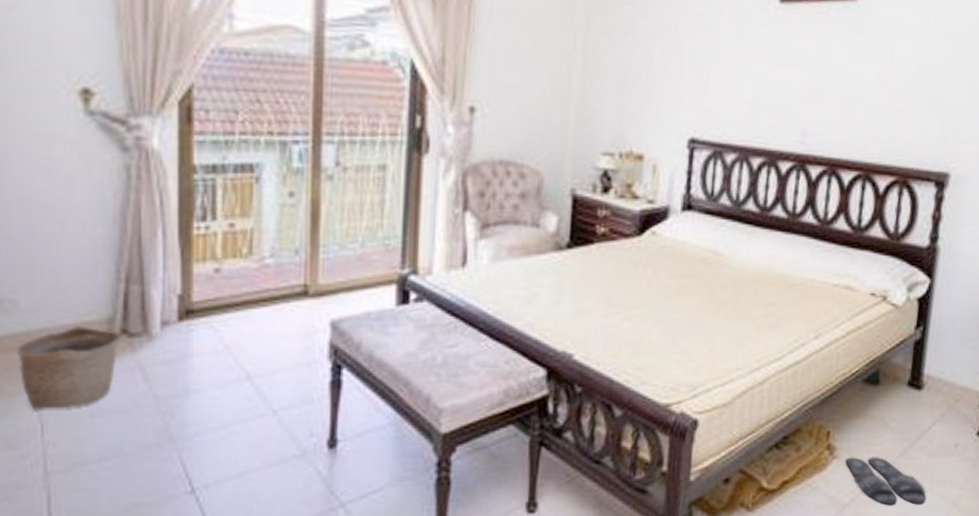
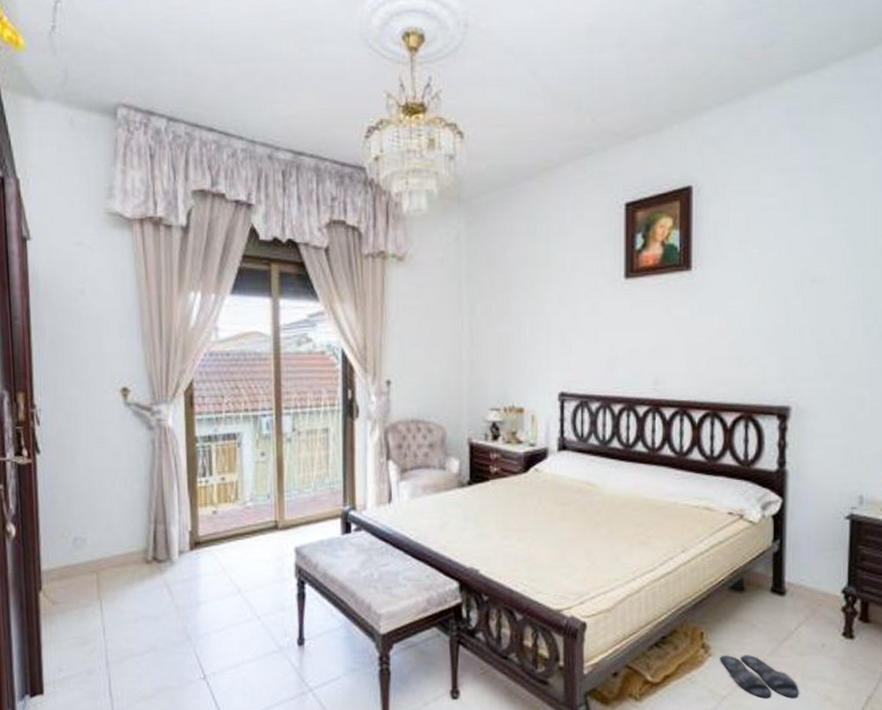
basket: present [17,324,120,409] -> none [87,555,152,616]

